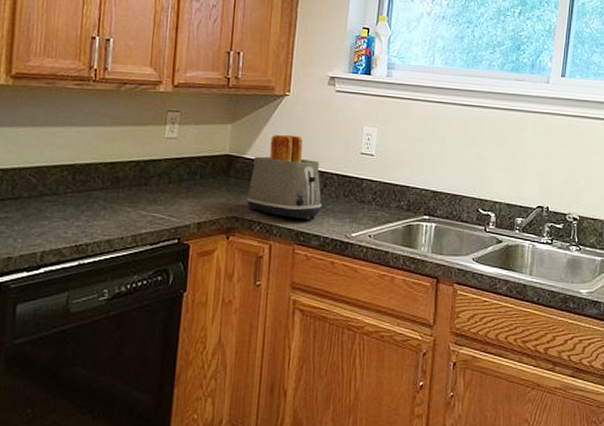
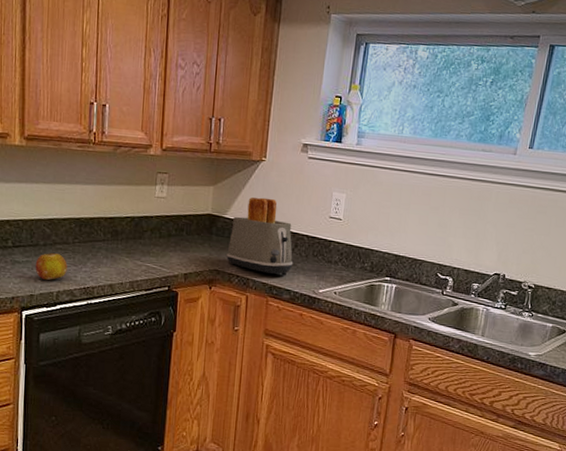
fruit: none [15,206,56,238] -> present [35,253,67,280]

